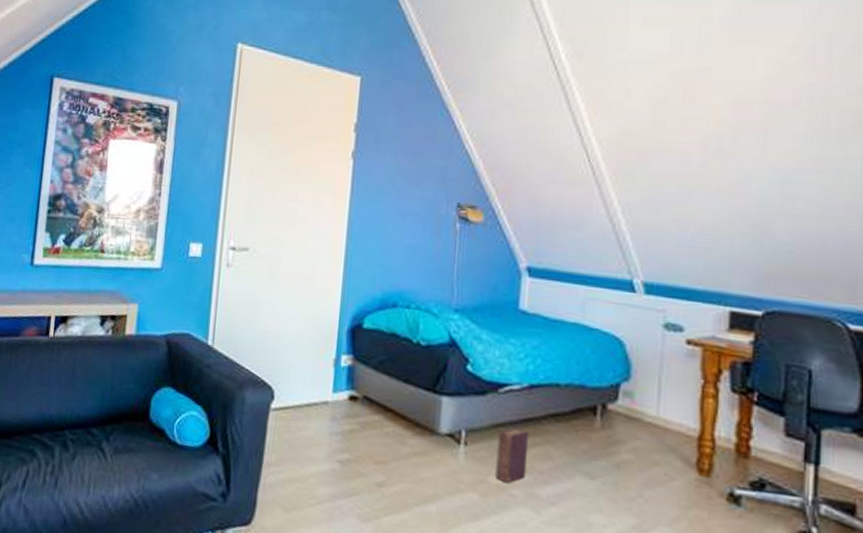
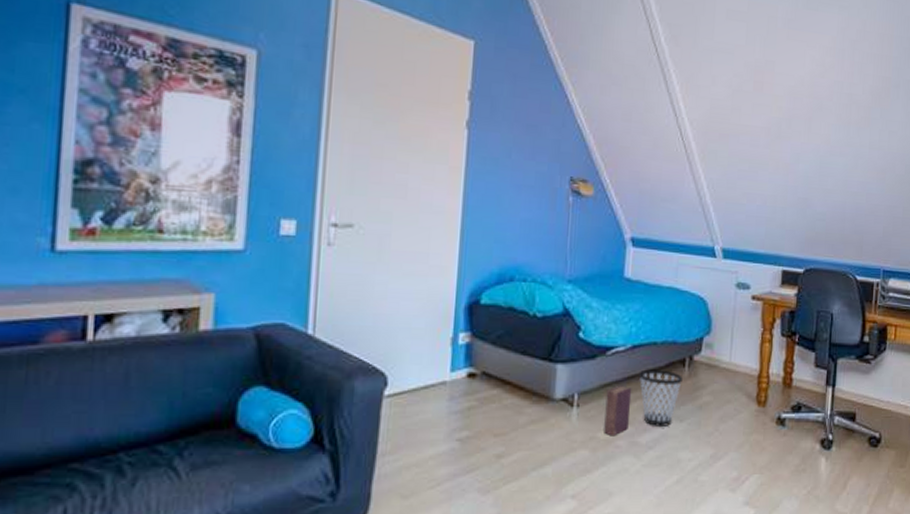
wastebasket: none [537,413,593,482] -> present [639,369,683,426]

